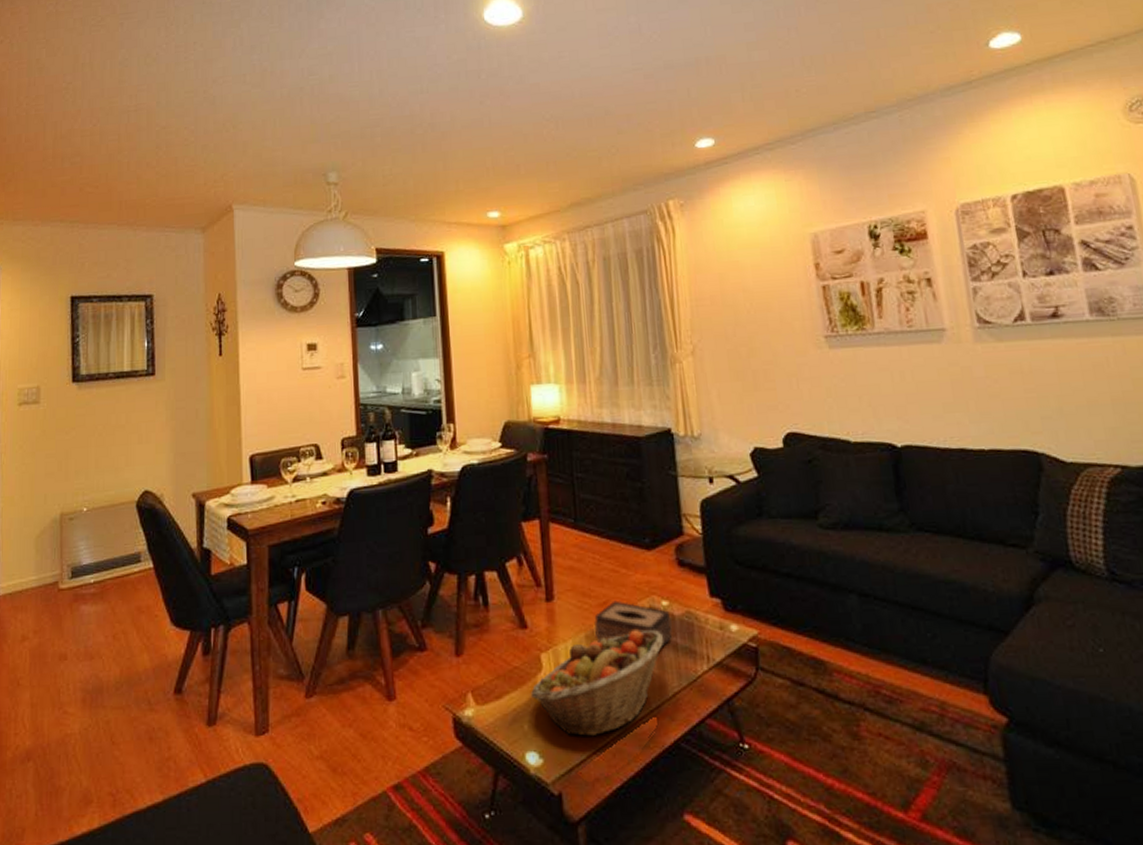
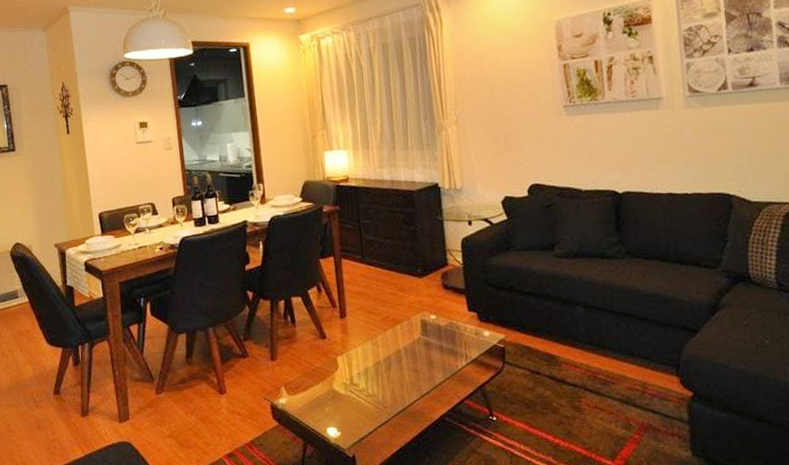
fruit basket: present [531,630,664,736] -> none [330,337,432,416]
tissue box: present [594,600,673,647] -> none [378,316,439,349]

